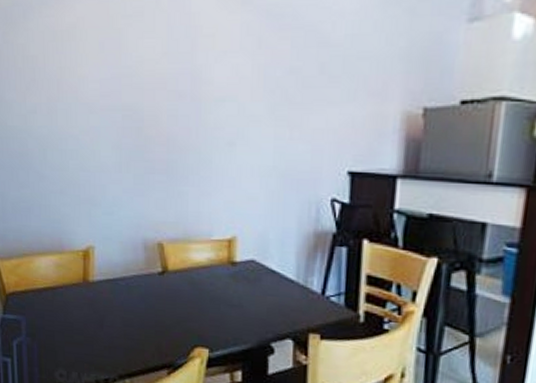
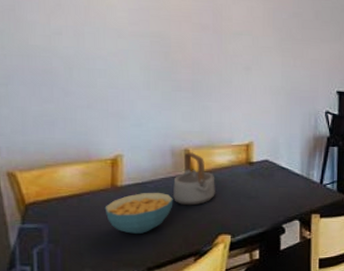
cereal bowl: none [77,290,146,337] -> present [105,192,173,234]
teapot: none [144,246,192,310] -> present [172,152,215,206]

